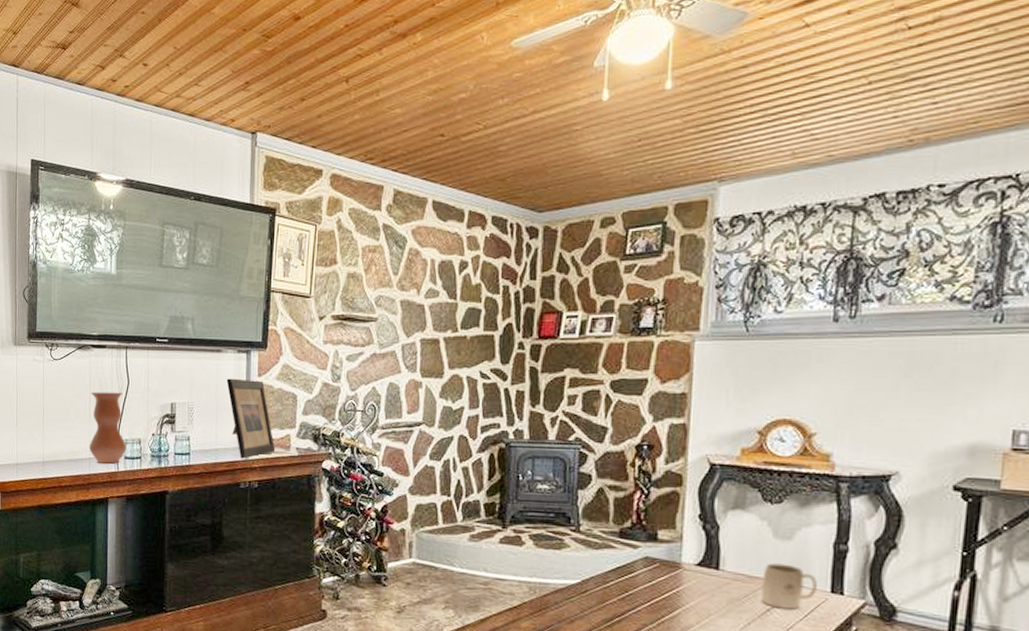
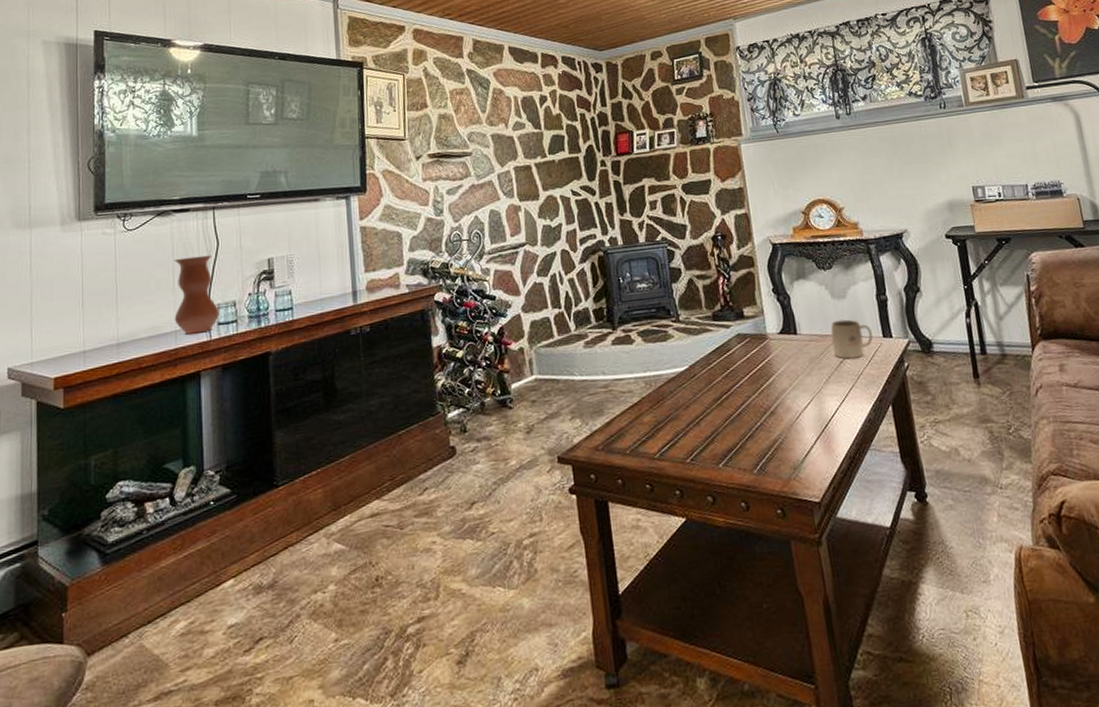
picture frame: present [226,378,276,459] -> none [327,224,385,305]

